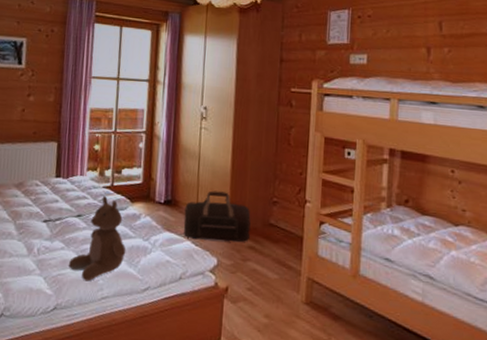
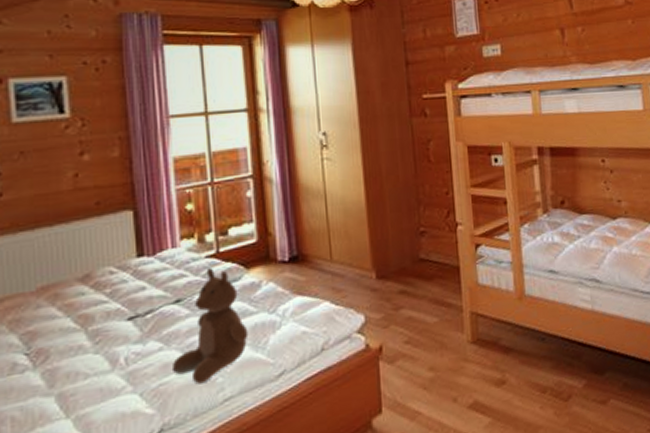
duffel bag: present [183,191,251,242] -> none [316,232,399,298]

